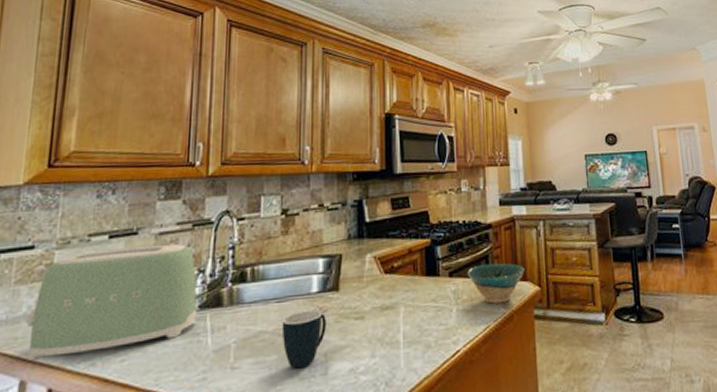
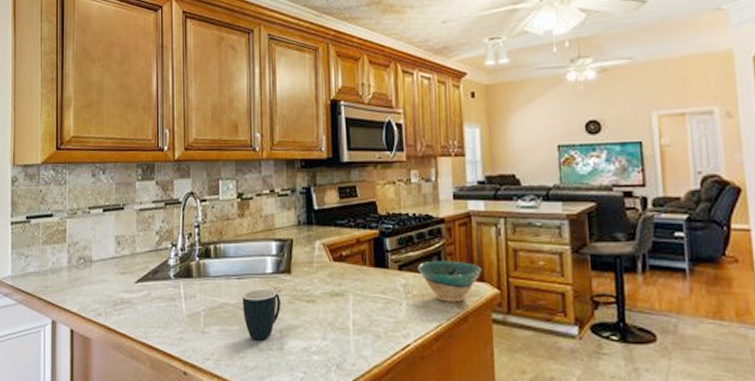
toaster: present [27,243,198,361] -> none [53,219,173,305]

